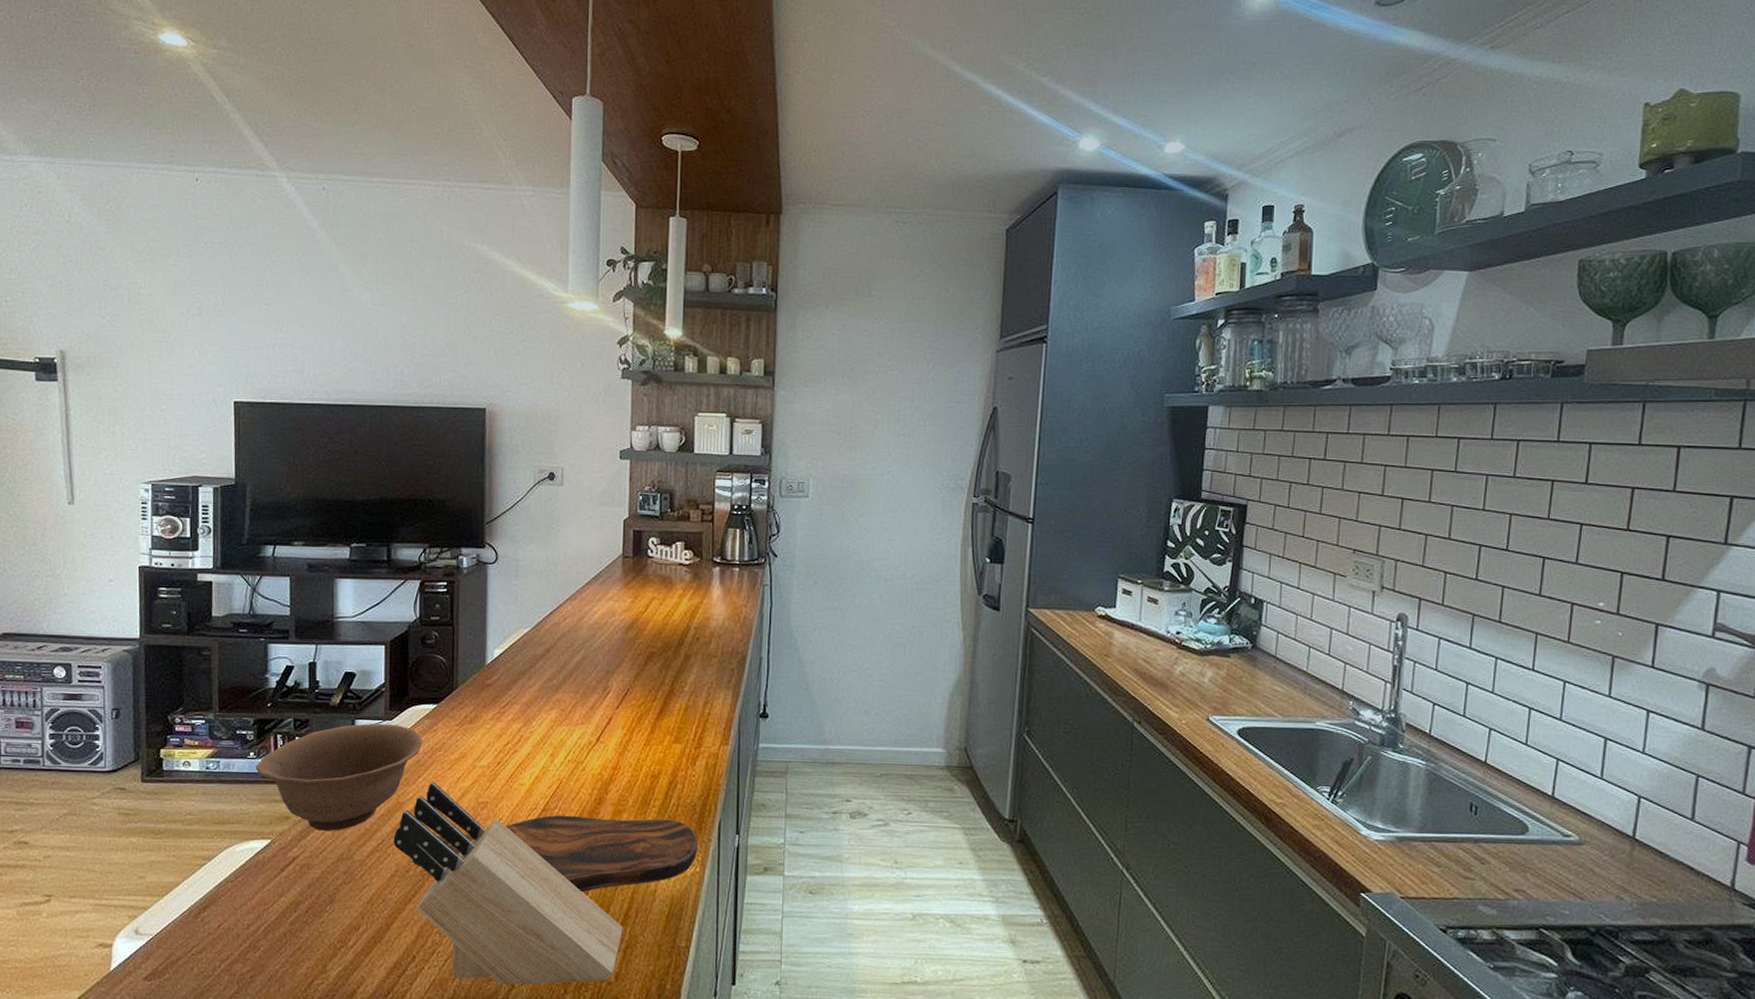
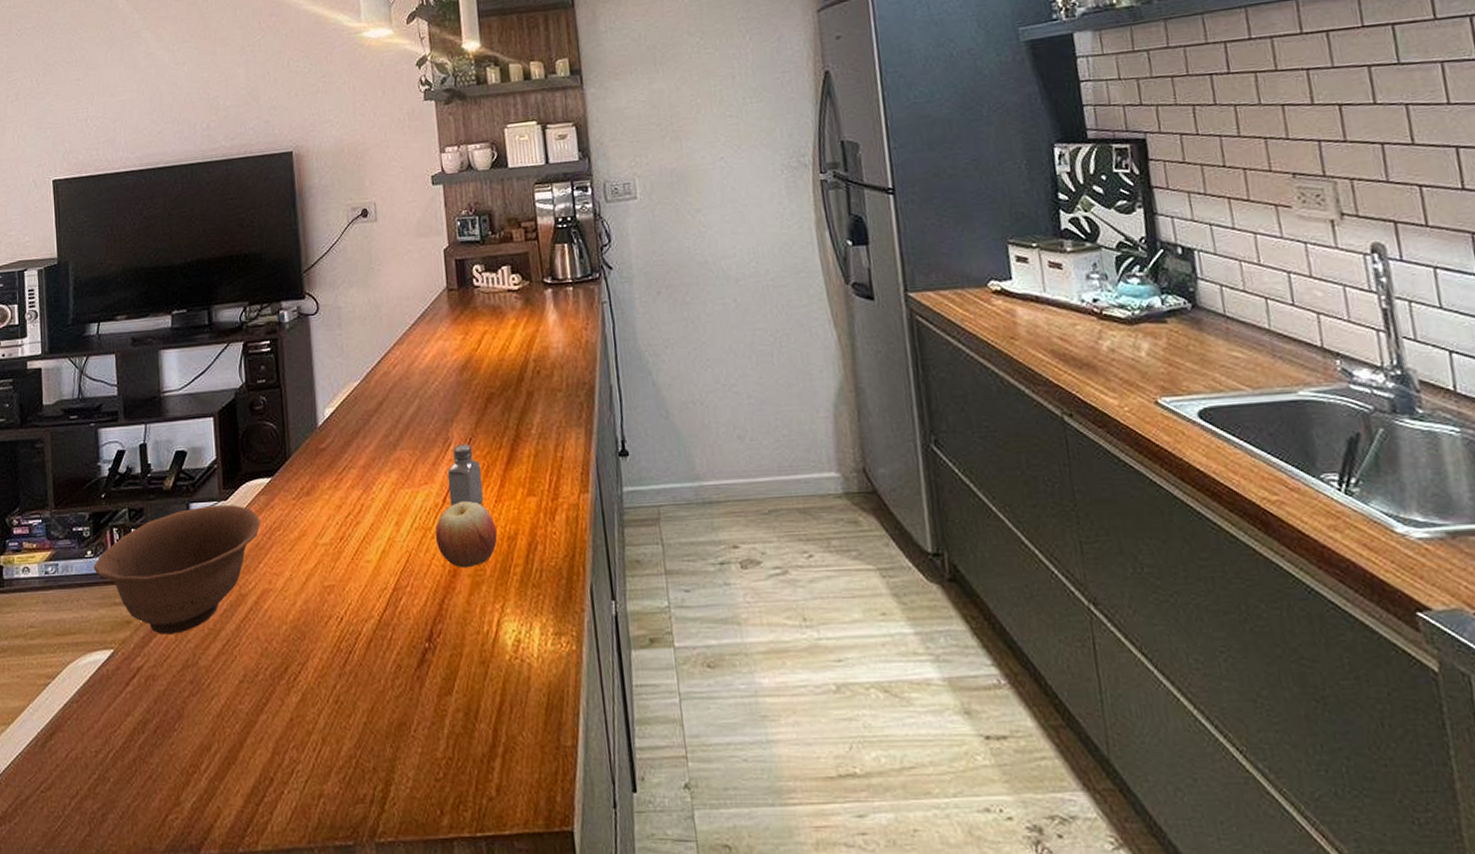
knife block: present [393,782,623,986] -> none [239,567,499,809]
cutting board: present [413,815,697,893] -> none [261,588,571,686]
apple: none [586,741,642,798] -> present [435,500,498,568]
saltshaker: none [603,693,635,747] -> present [447,444,484,507]

